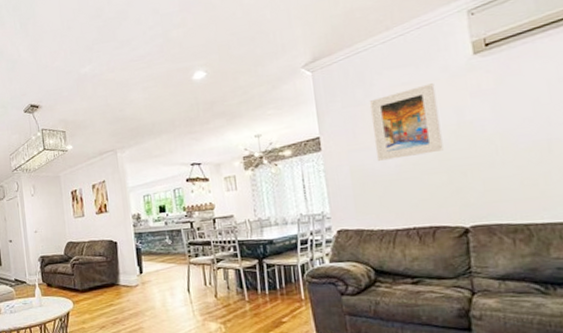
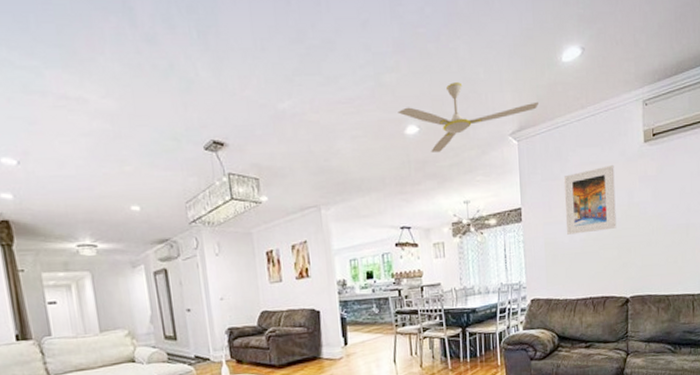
ceiling fan: none [185,26,333,93] -> present [398,82,538,152]

